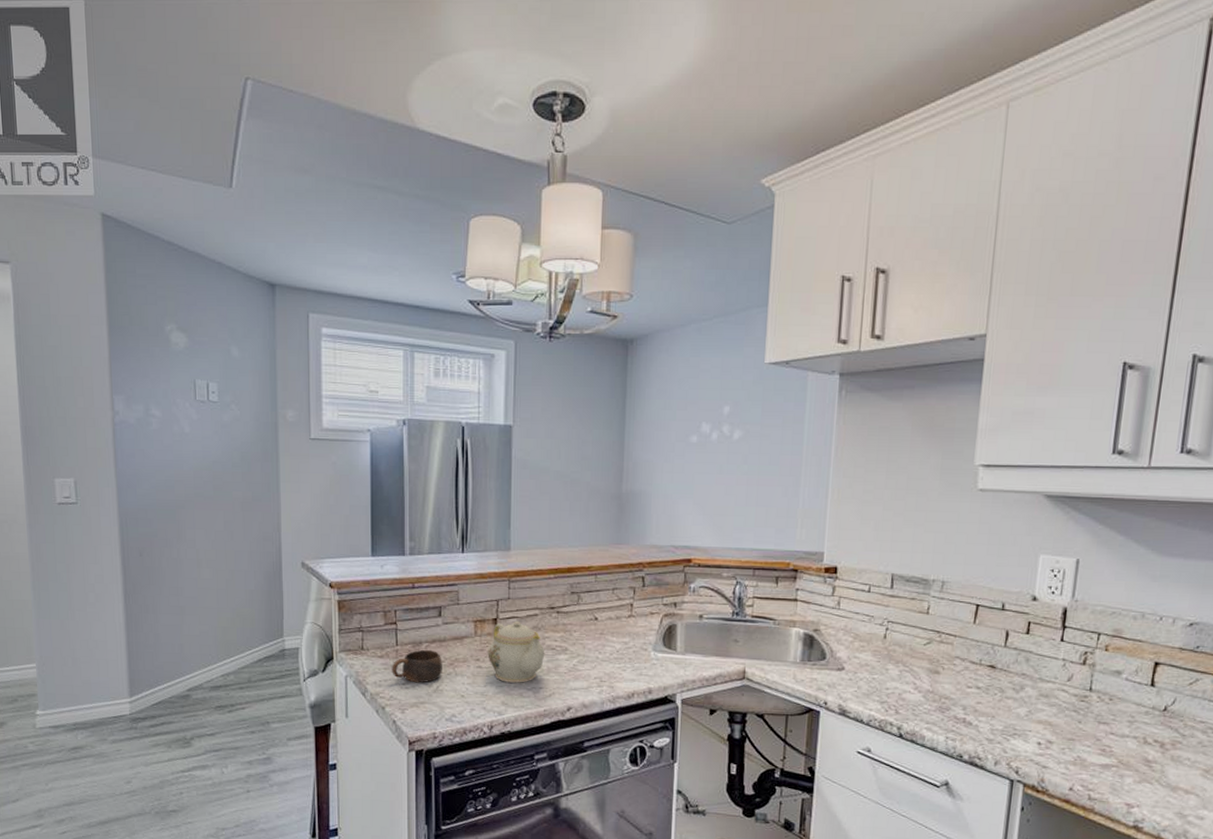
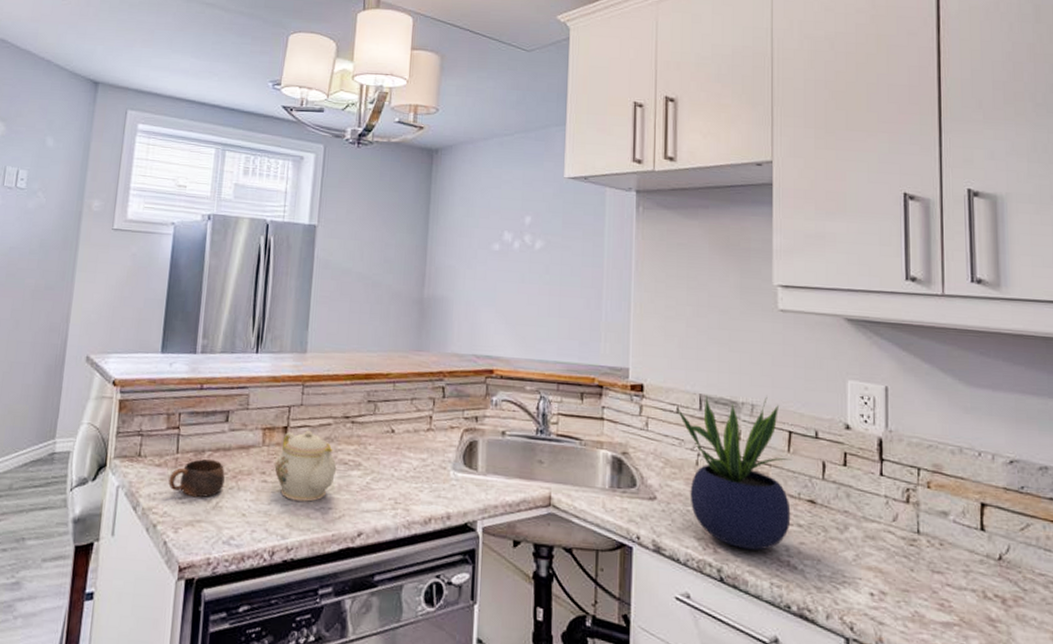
potted plant: none [868,573,977,710] -> present [676,394,792,550]

